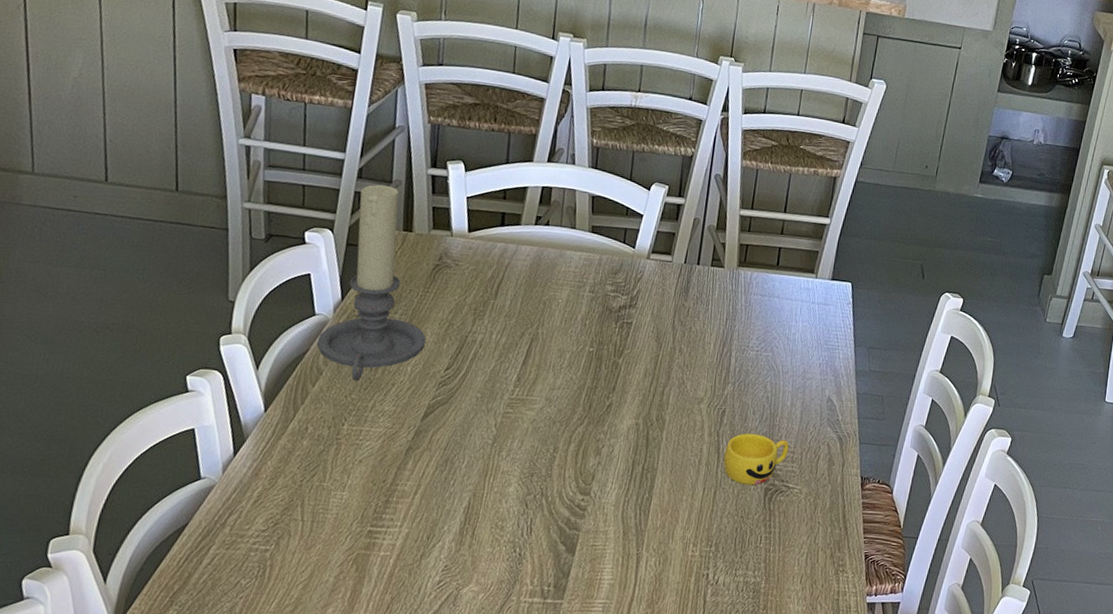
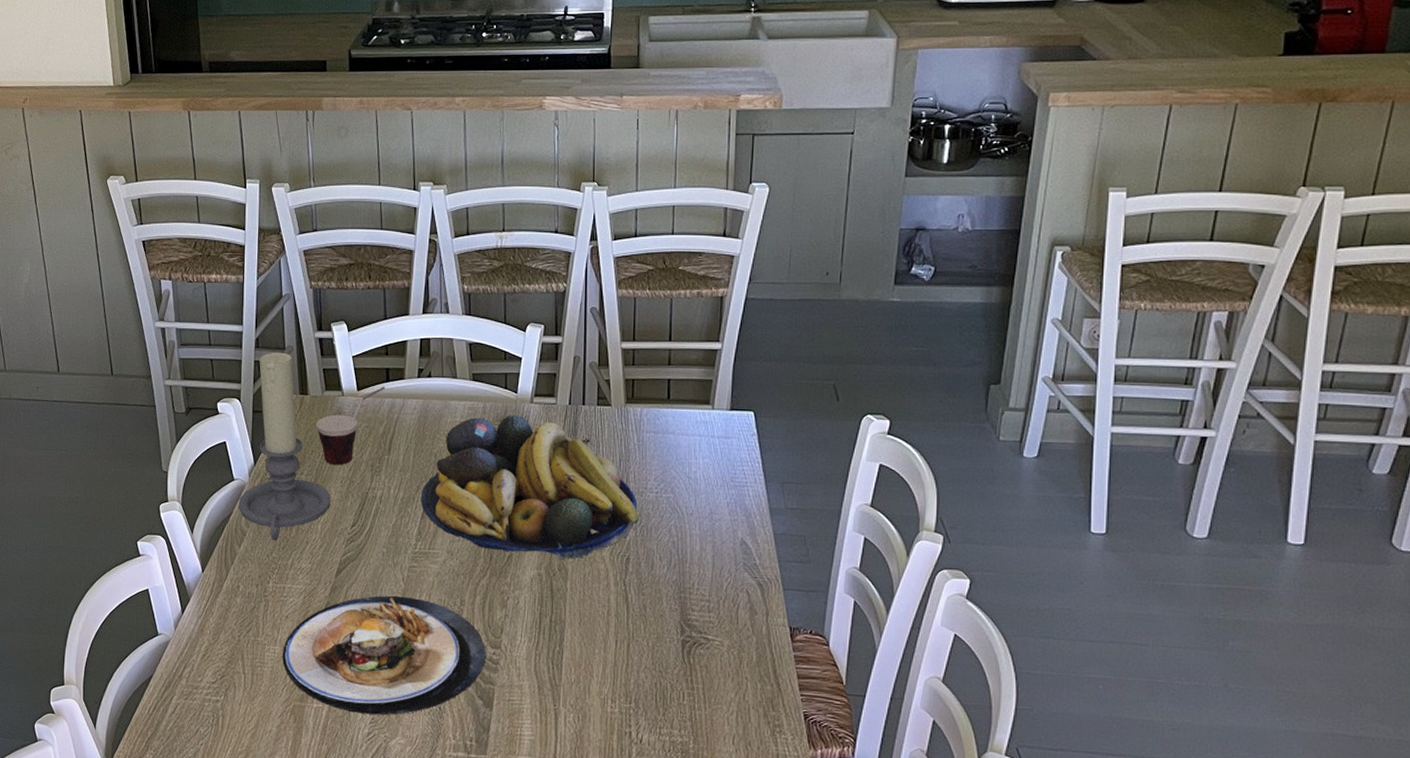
plate: none [349,441,575,563] -> present [282,595,486,716]
cup: none [417,230,500,307] -> present [316,386,386,466]
fruit bowl: none [523,268,739,410] -> present [420,414,639,559]
cup: present [723,433,789,486] -> none [633,581,703,638]

